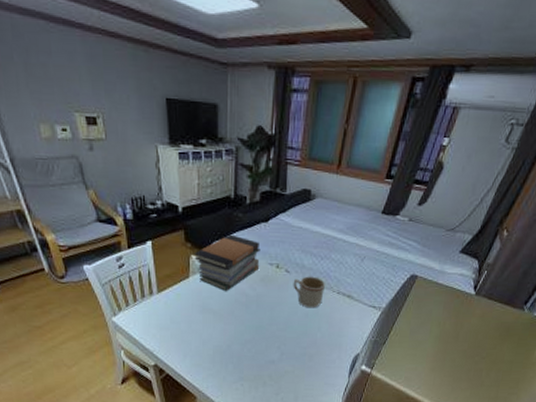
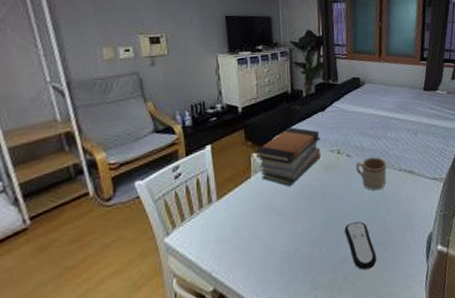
remote control: none [274,333,302,373] -> present [344,221,377,270]

